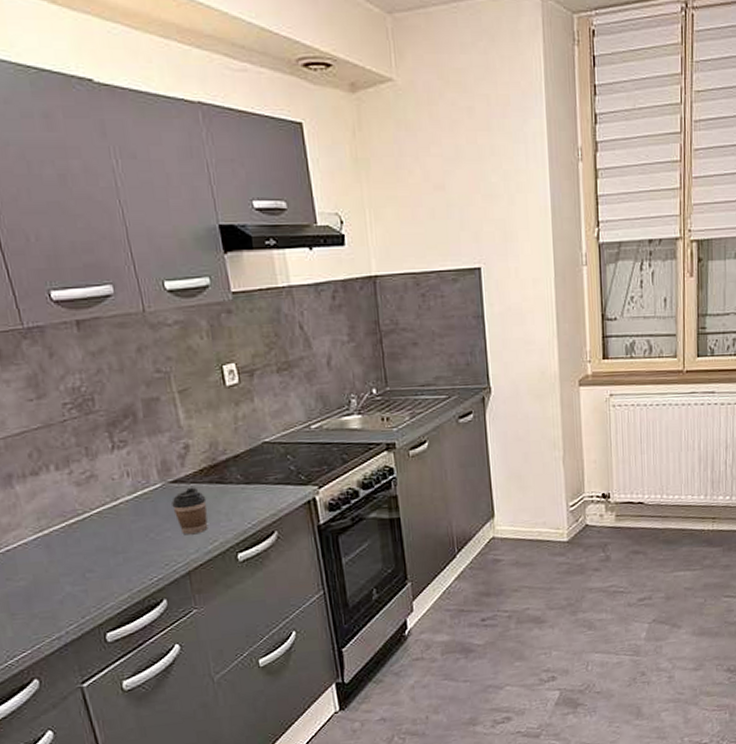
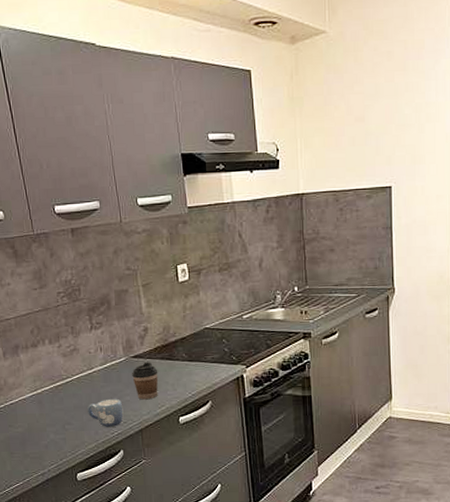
mug: none [115,535,165,572] -> present [87,398,124,427]

